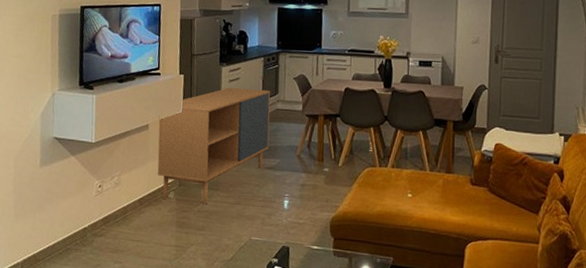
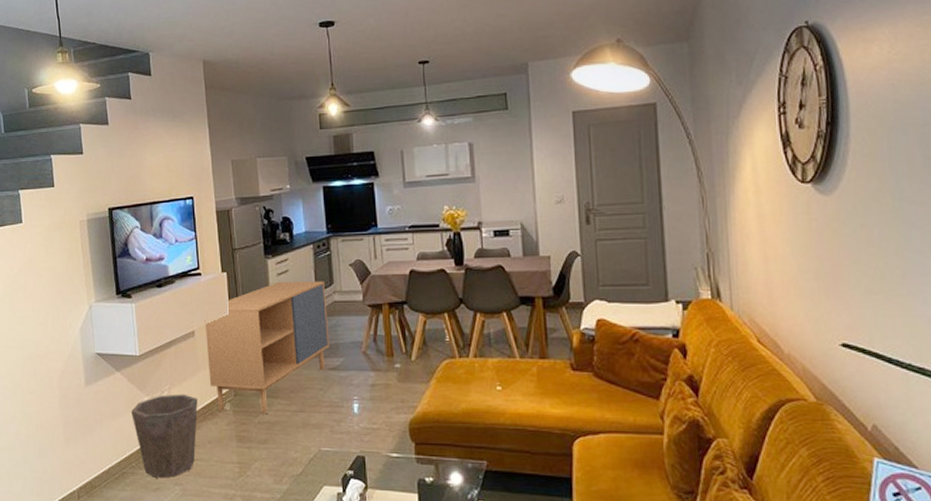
waste bin: none [80,180,145,256] -> present [130,394,198,478]

